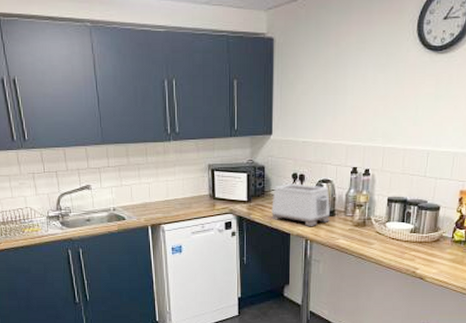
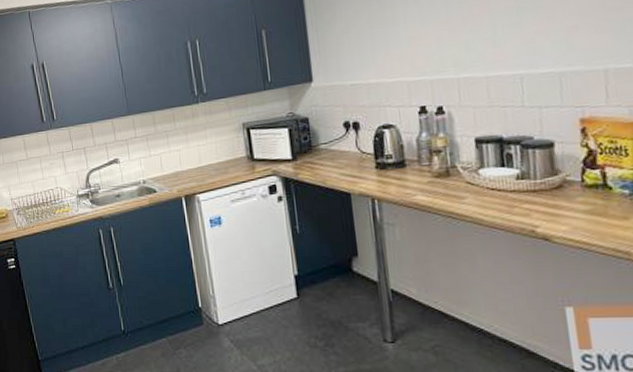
toaster: present [271,183,331,226] -> none [322,133,401,183]

